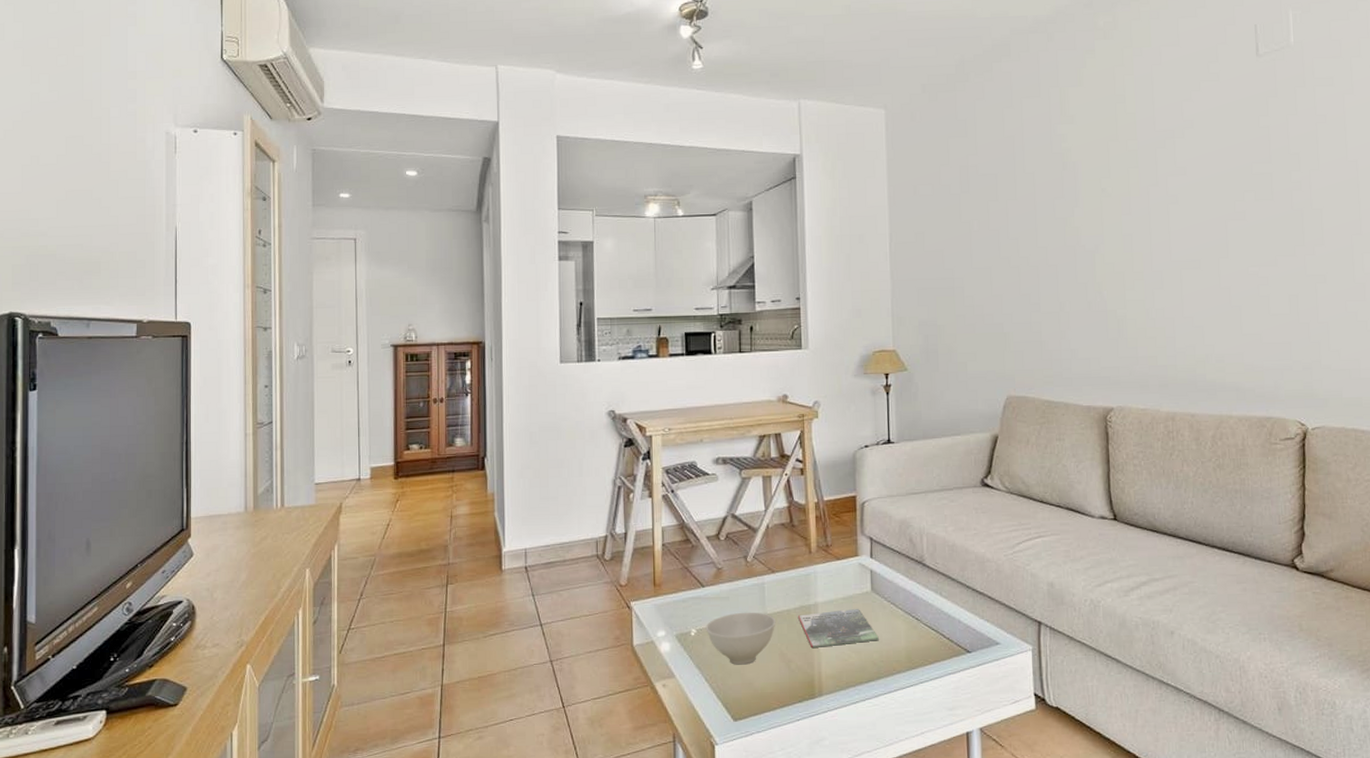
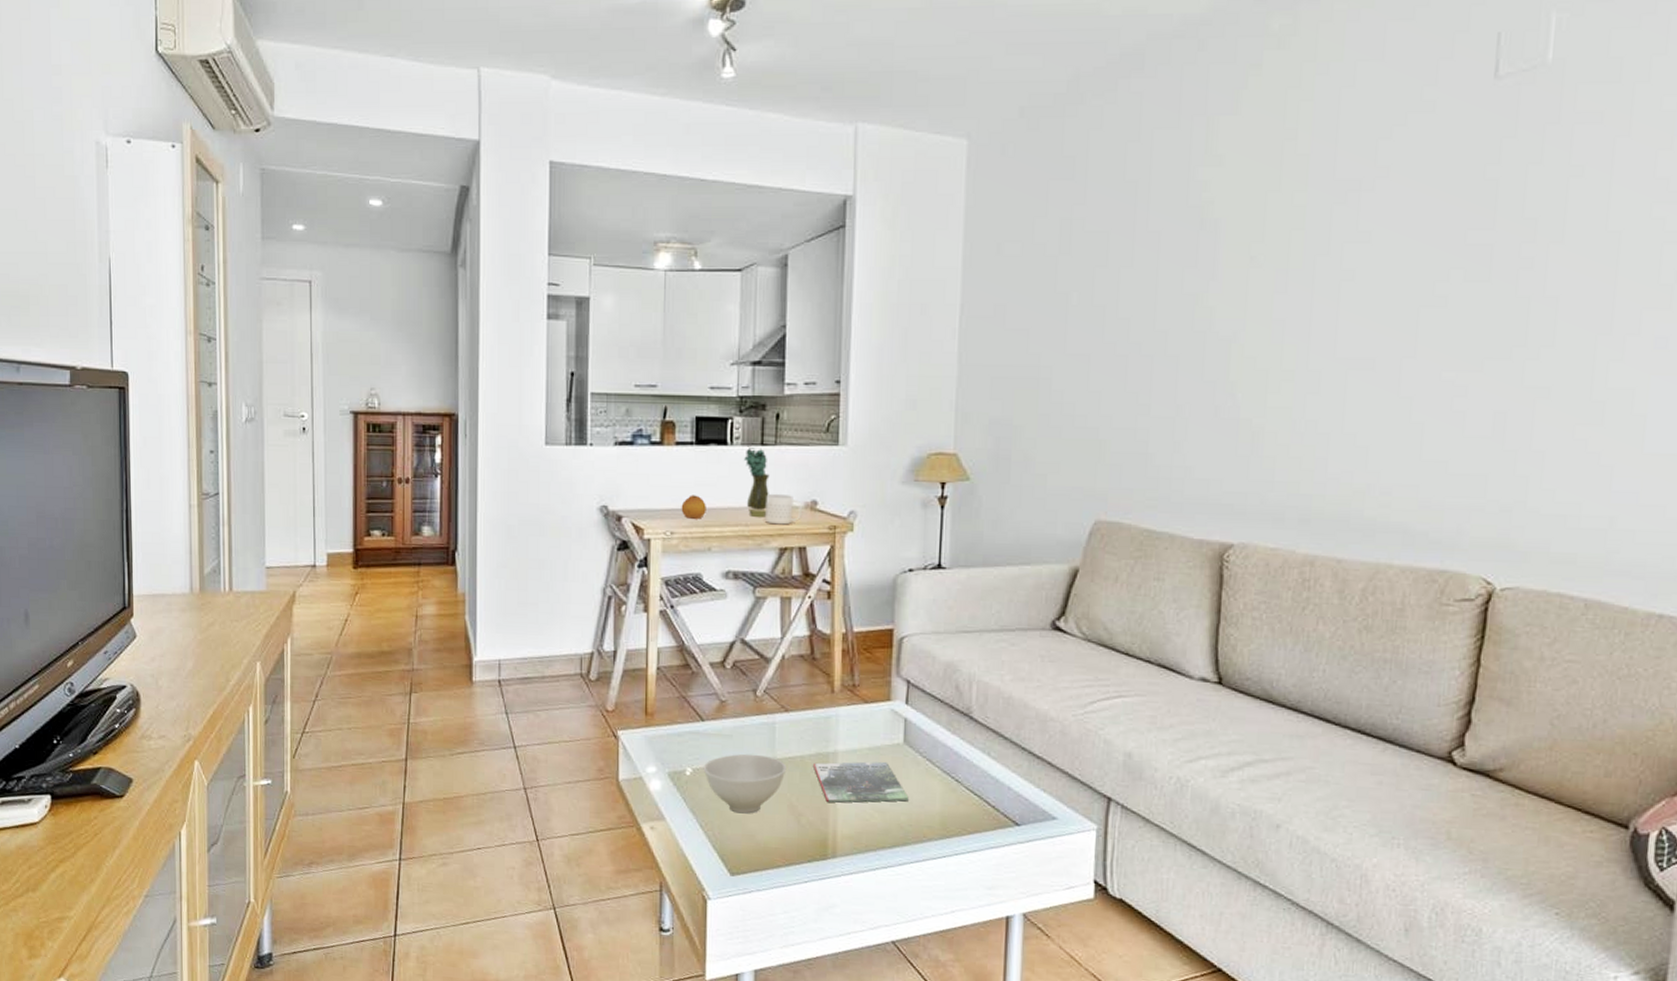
fruit: none [676,396,697,416] -> present [681,495,706,519]
vase: none [726,353,748,412] -> present [744,445,770,518]
mug: none [746,391,775,417] -> present [765,493,802,525]

